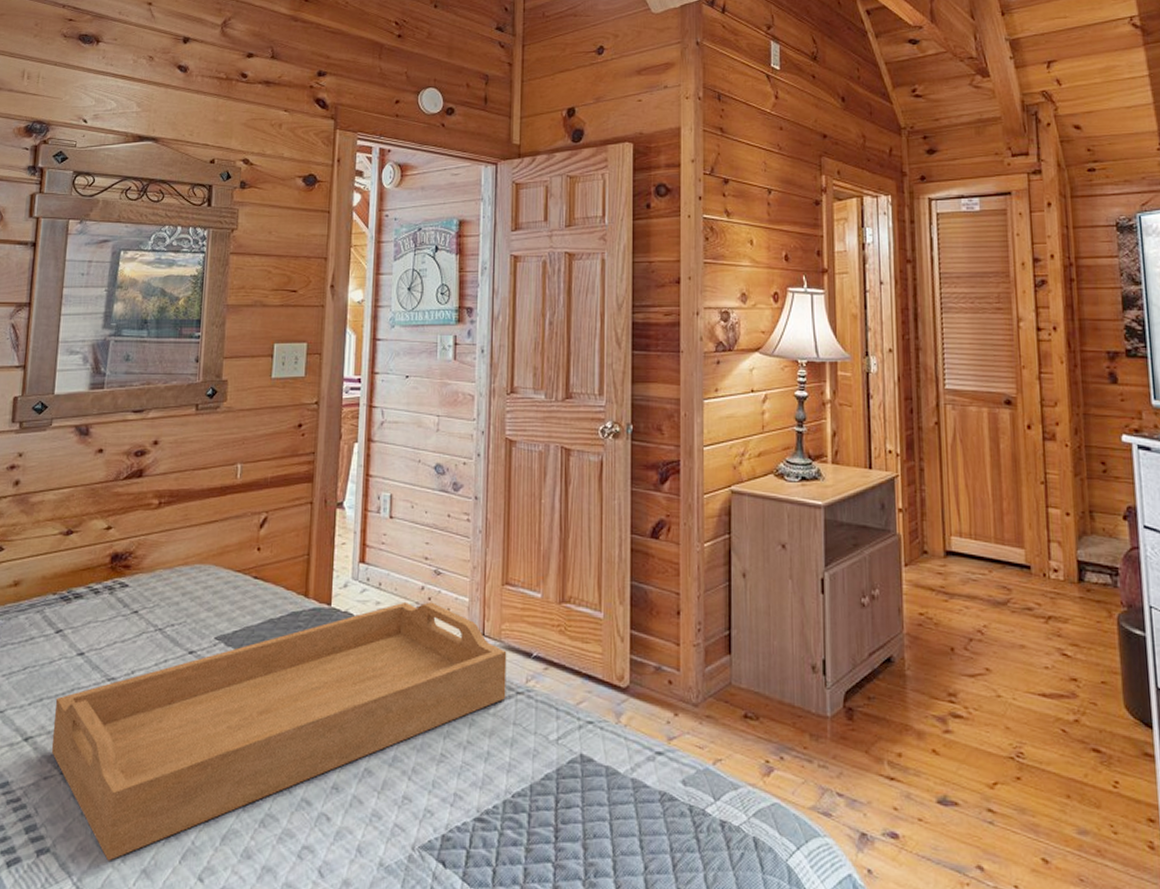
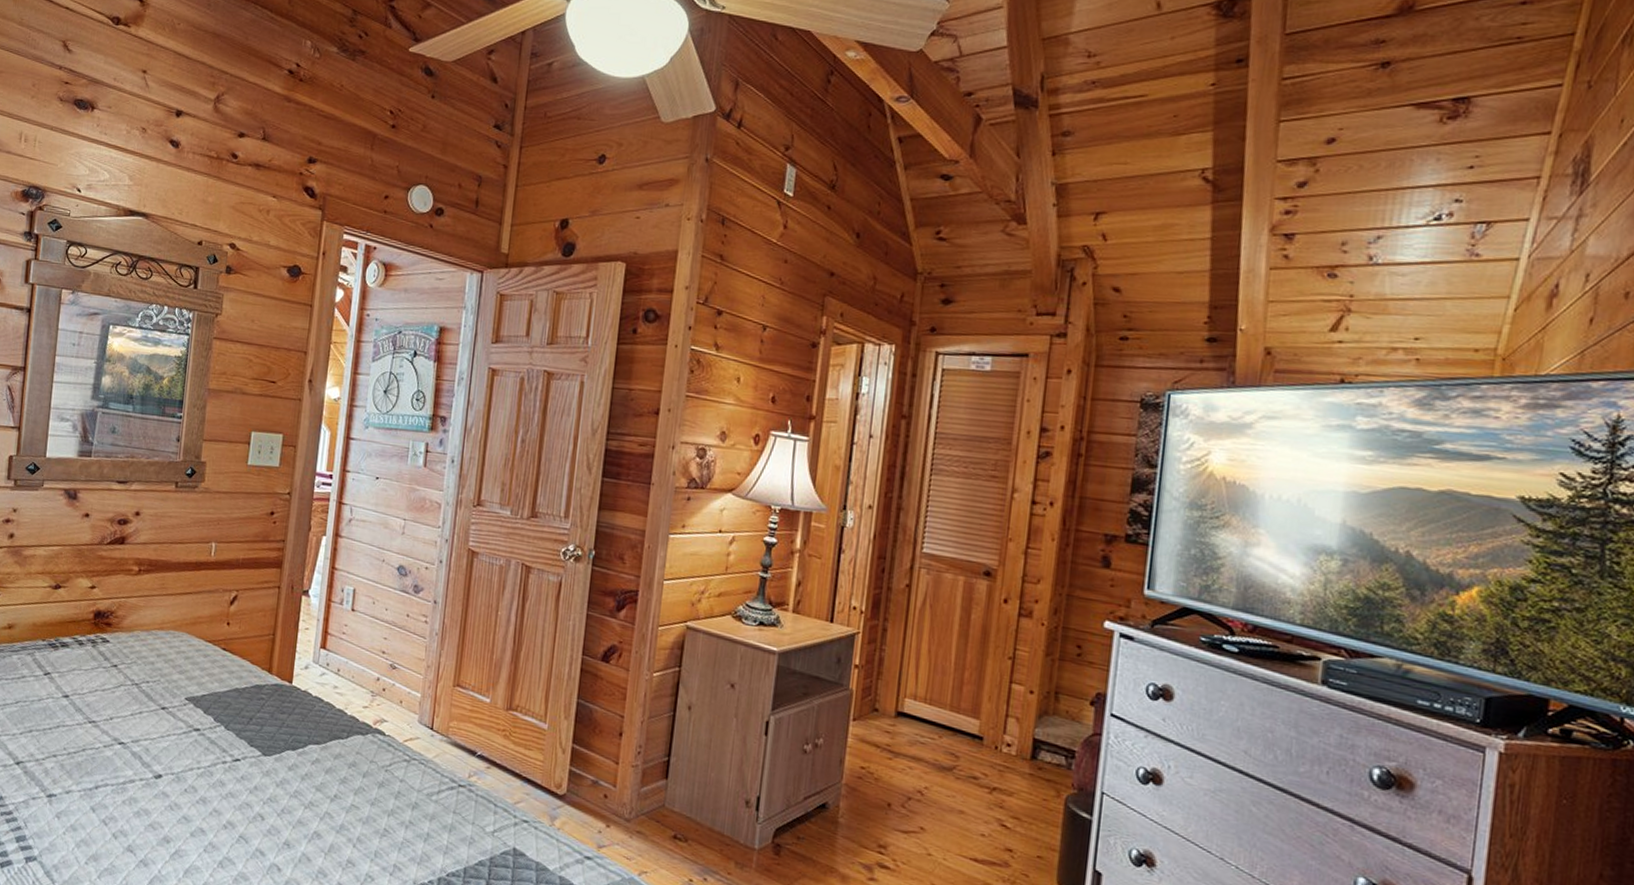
serving tray: present [51,601,507,861] -> none [39,689,453,876]

